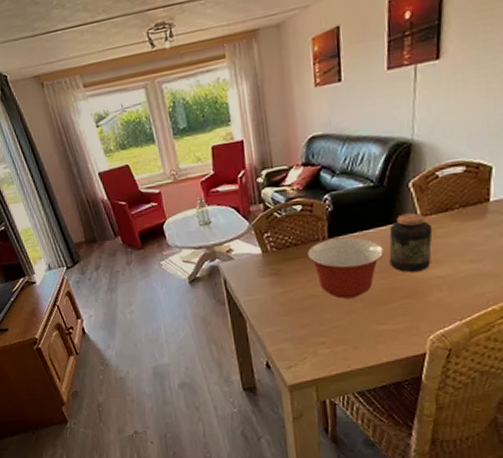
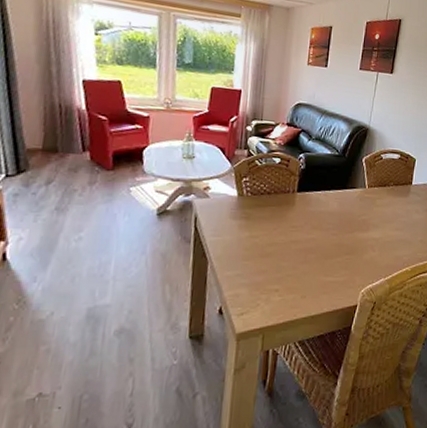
mixing bowl: present [307,237,384,299] -> none [277,193,338,249]
jar: present [389,212,433,272] -> none [340,182,374,232]

